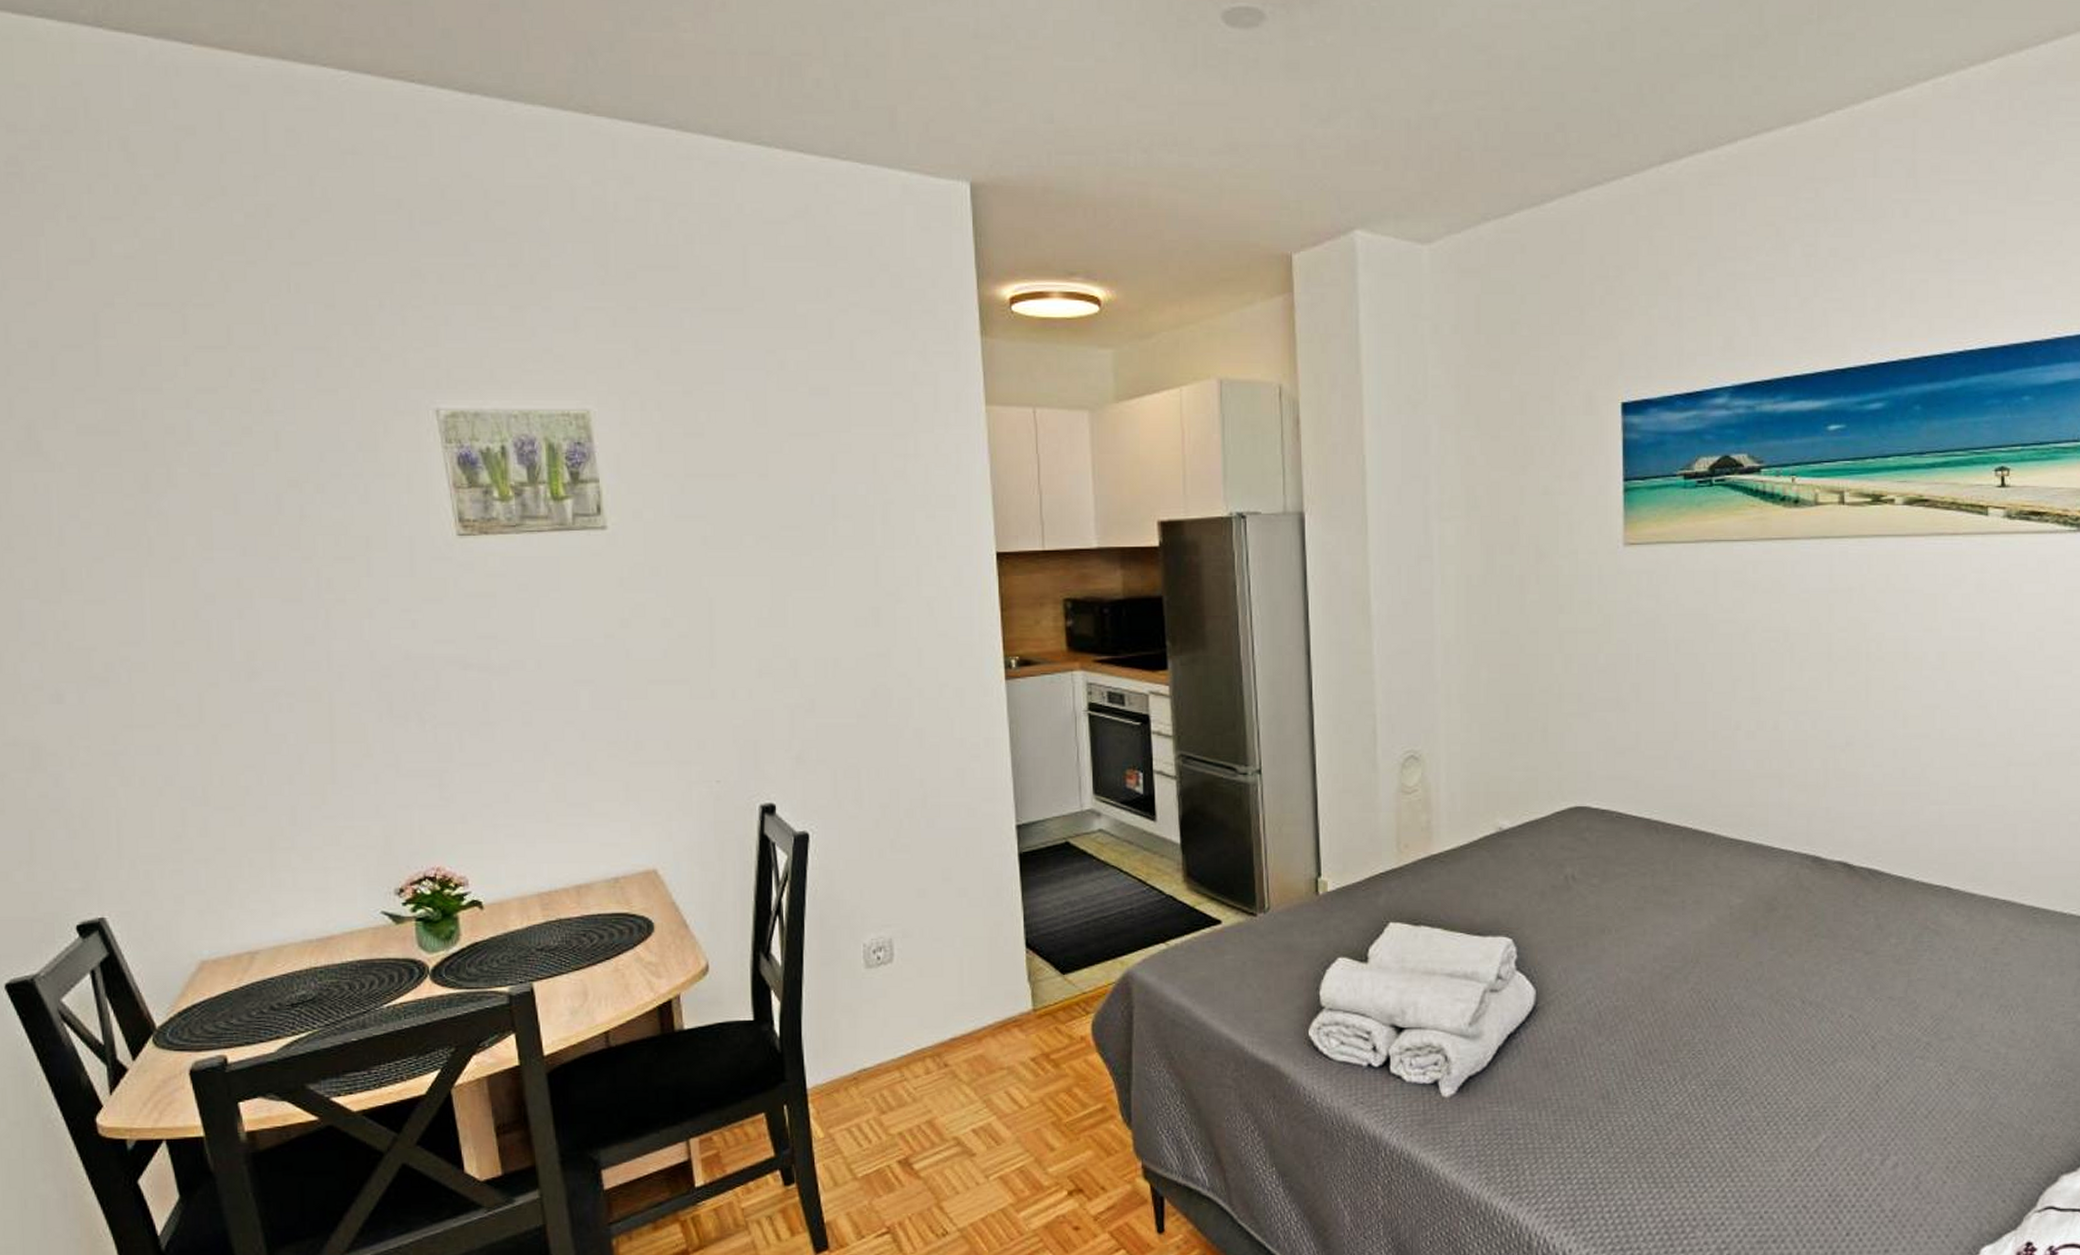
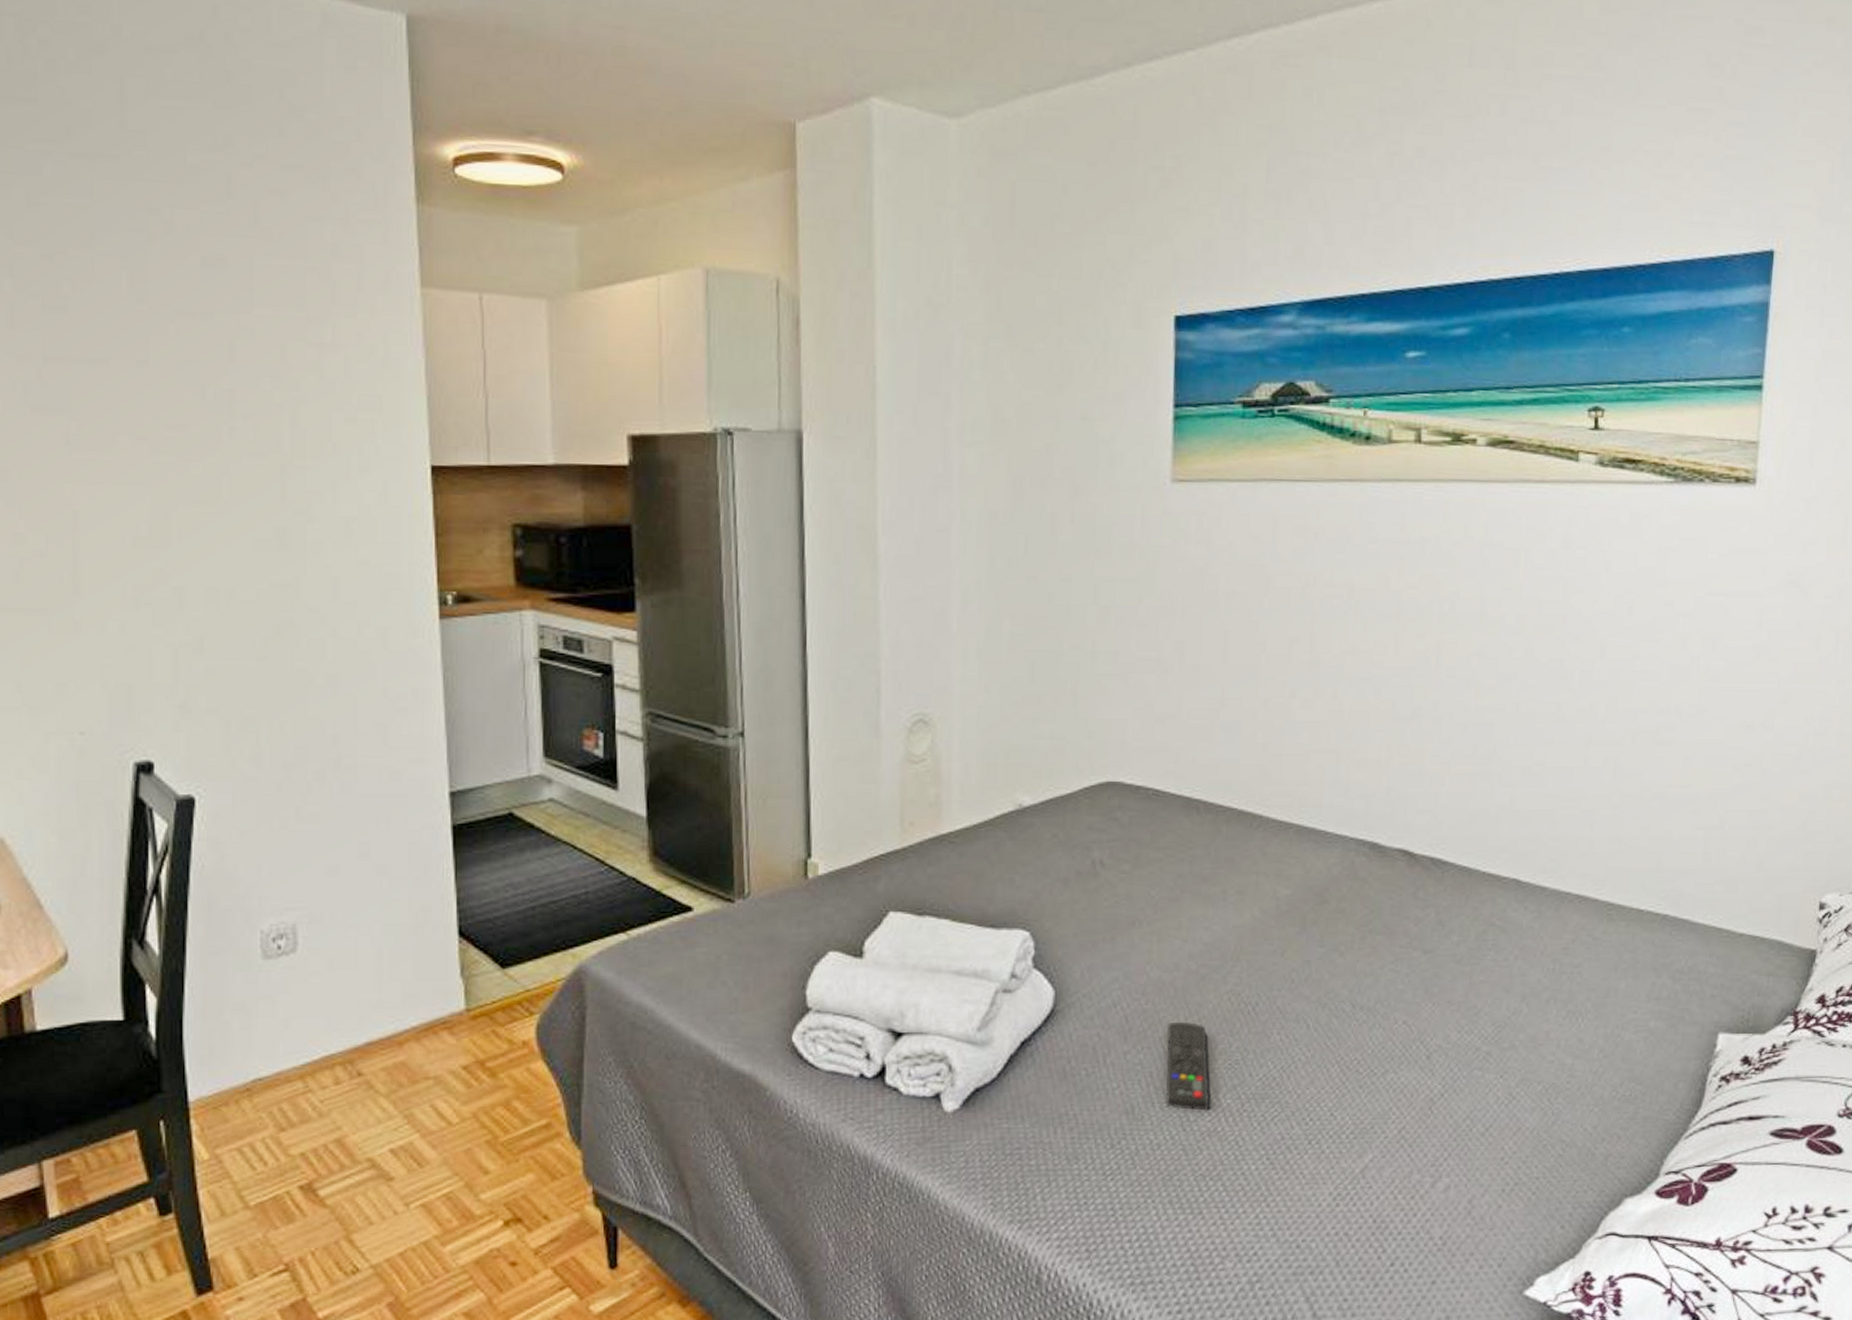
remote control: none [1636,1017,1676,1096] -> present [1165,1022,1210,1111]

